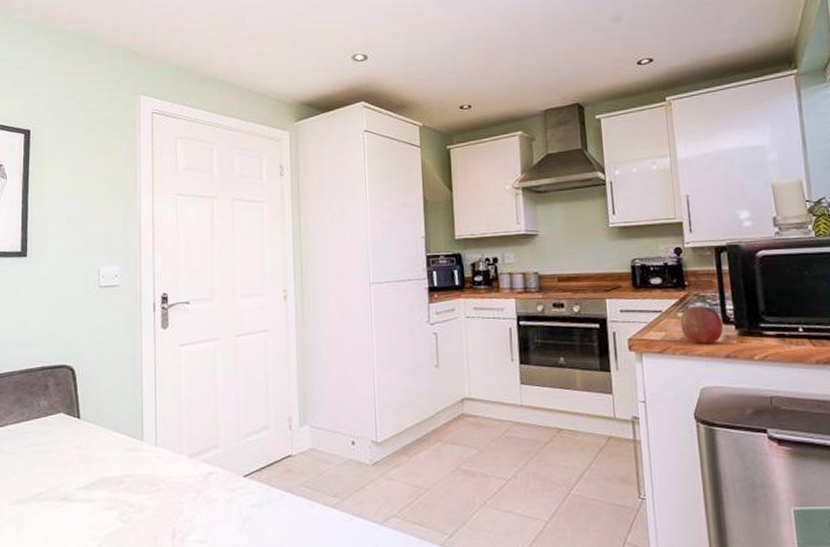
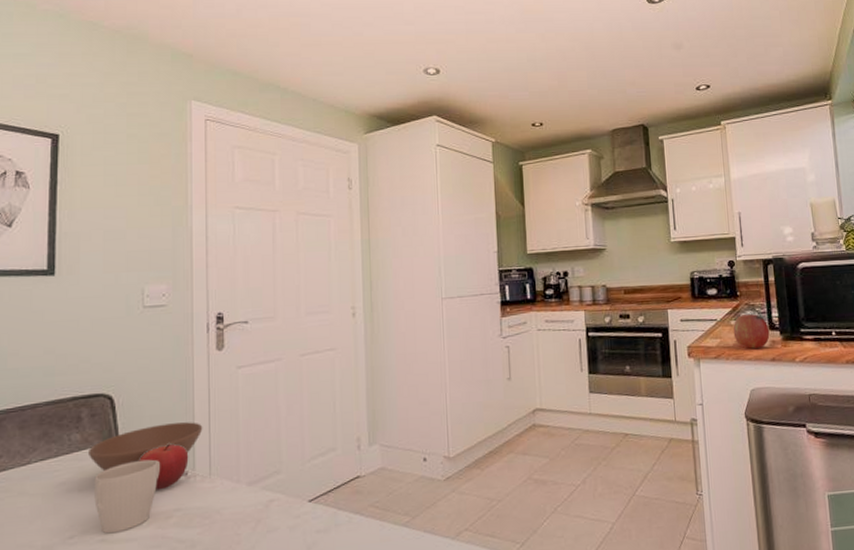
bowl: none [54,395,150,436] -> present [89,422,203,472]
mug: none [59,427,113,493] -> present [94,459,160,534]
fruit: none [96,414,138,456] -> present [139,443,189,490]

